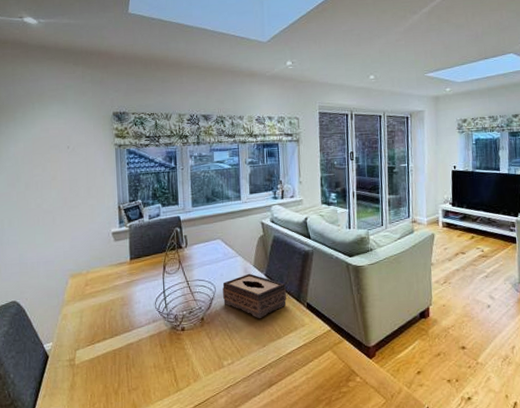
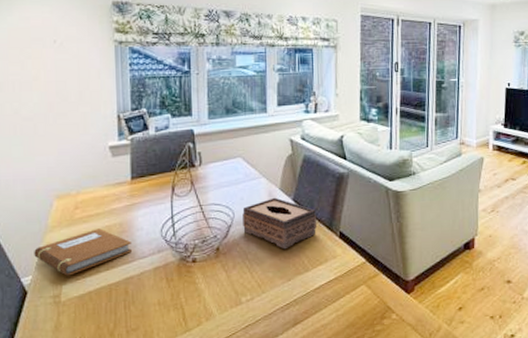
notebook: none [54,302,131,343] -> present [34,228,131,276]

